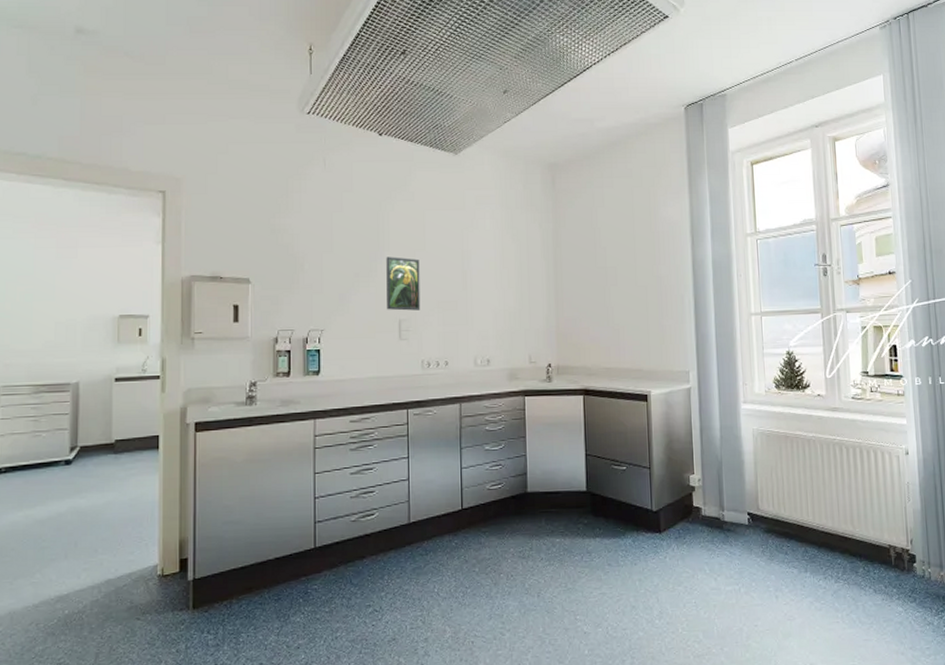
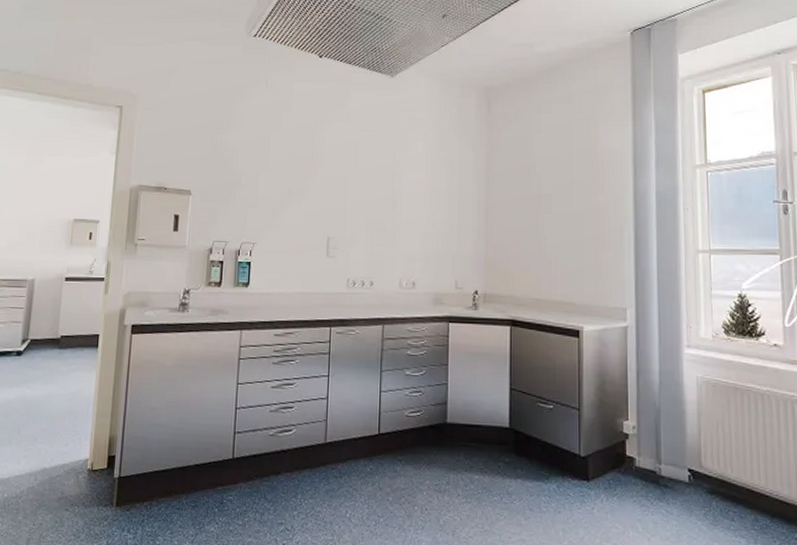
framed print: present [386,257,421,311] -> none [317,175,351,229]

